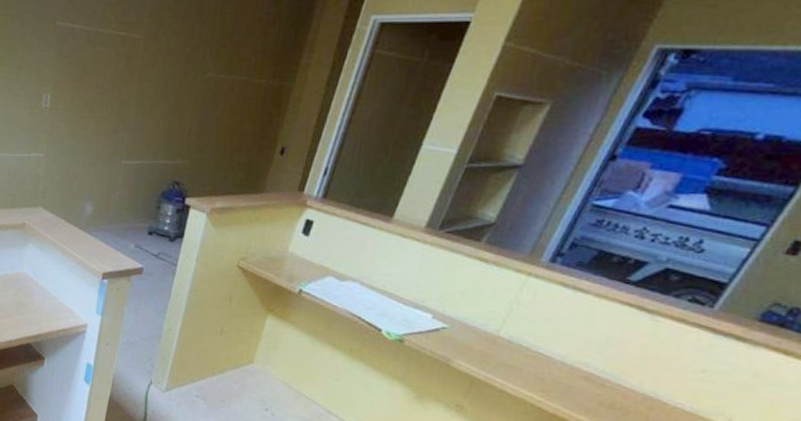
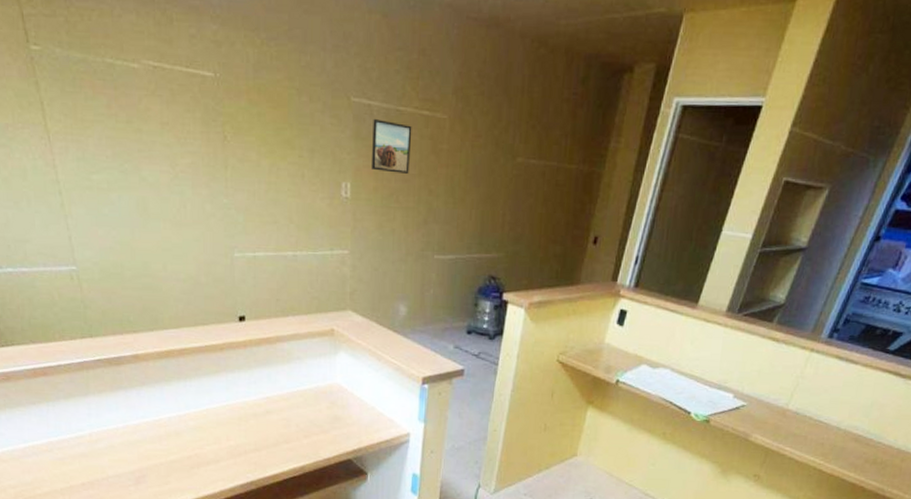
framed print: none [70,40,109,87] -> present [372,119,412,173]

